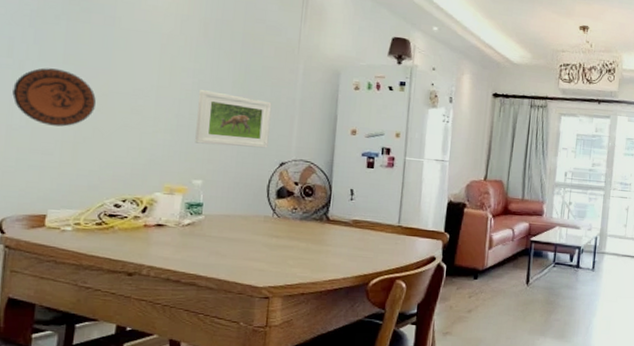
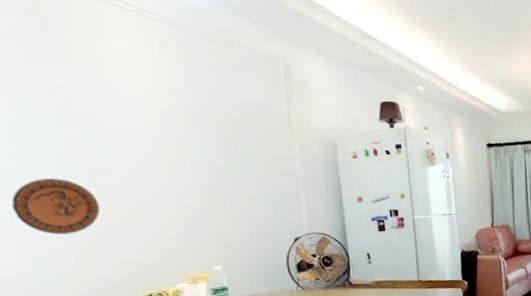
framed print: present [195,90,272,149] -> none [201,179,280,231]

